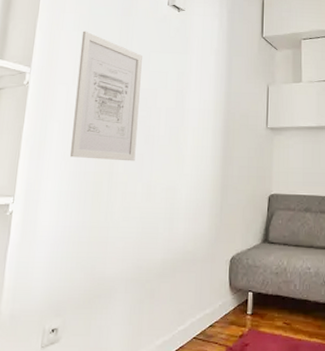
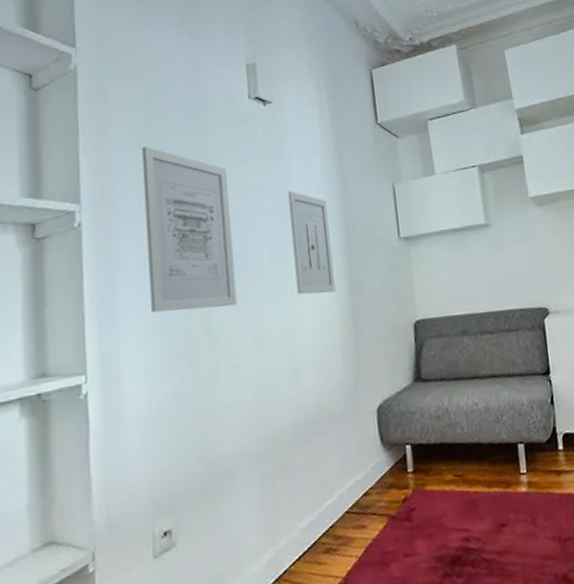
wall art: none [182,79,214,163] -> present [287,190,335,295]

